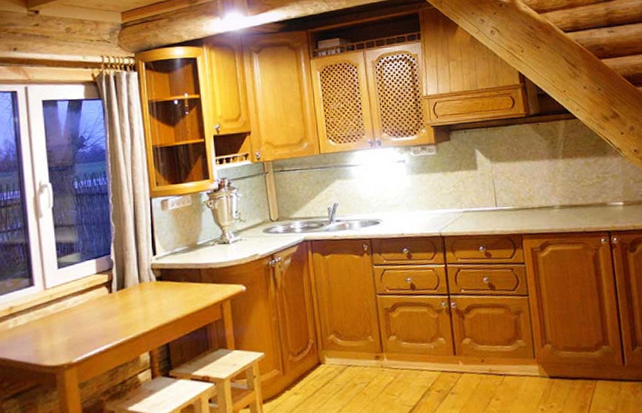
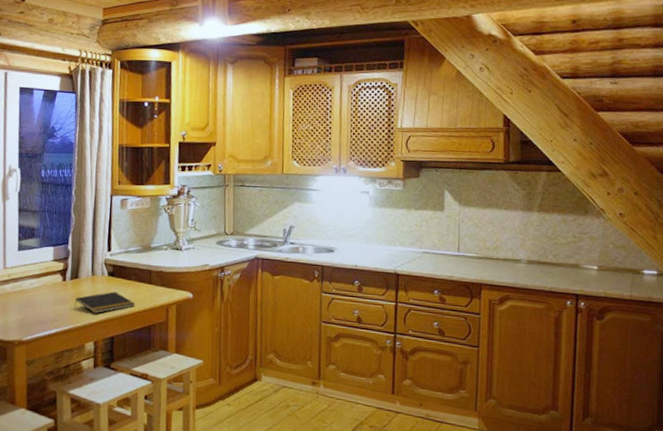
notepad: none [124,296,187,323] -> present [75,291,135,314]

